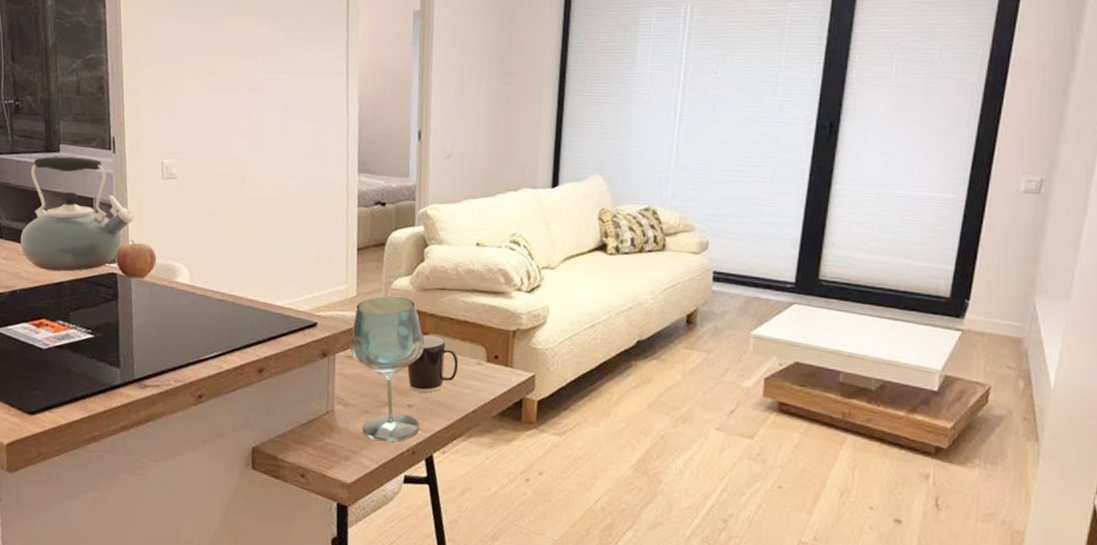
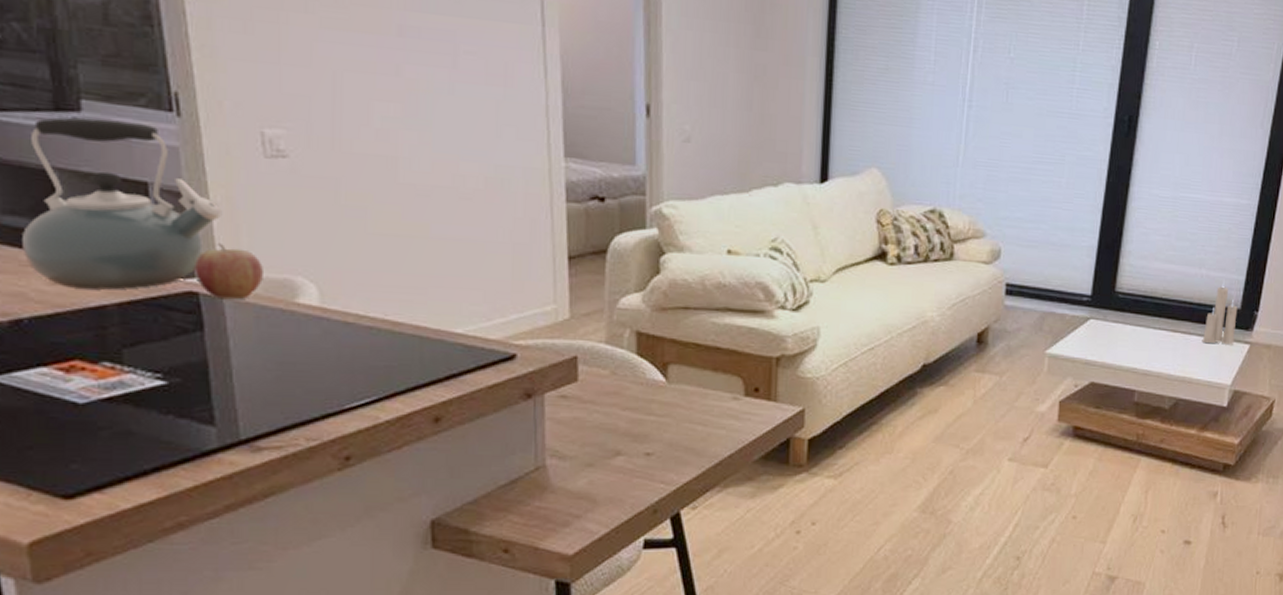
wine glass: present [349,296,425,442] -> none [563,318,665,500]
mug: present [407,335,458,393] -> none [642,365,709,437]
candle: none [909,269,947,332] -> present [1202,280,1238,345]

